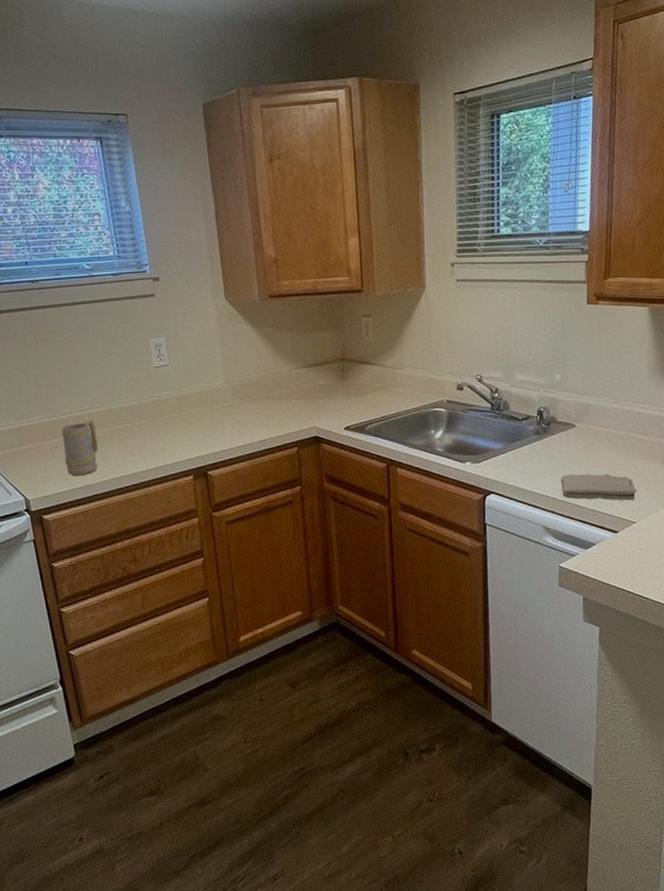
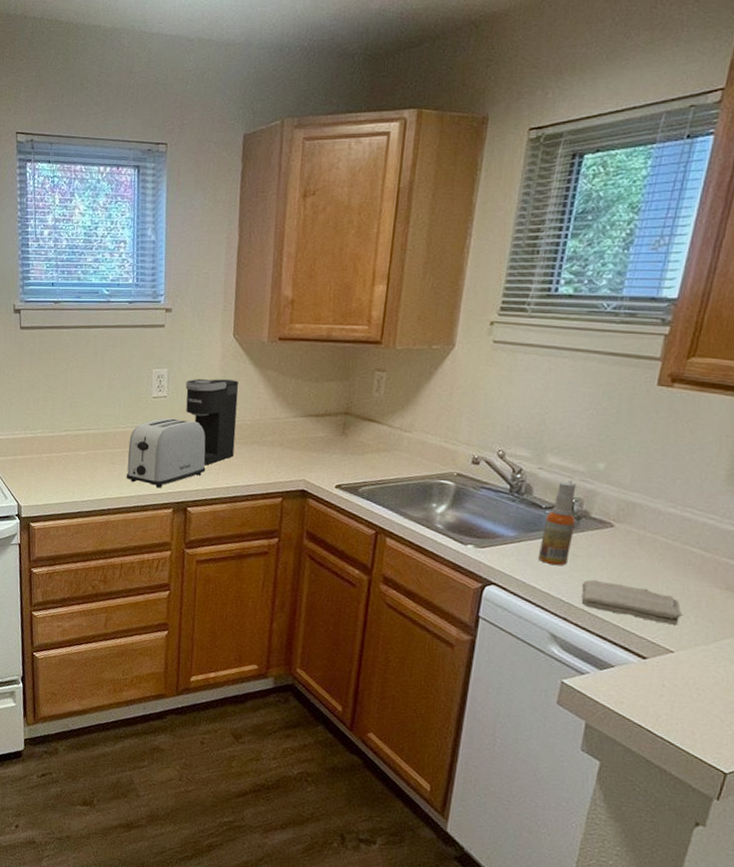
mug: present [62,418,99,475] -> none [58,438,90,491]
toaster: none [136,385,220,457] -> present [126,417,206,488]
coffee maker: none [185,340,245,428] -> present [185,379,239,466]
spray bottle: none [523,392,547,468] -> present [538,480,577,566]

